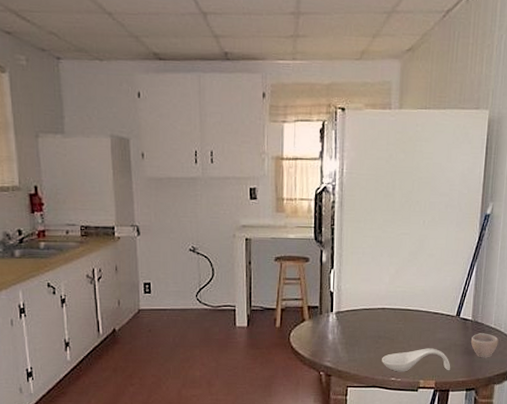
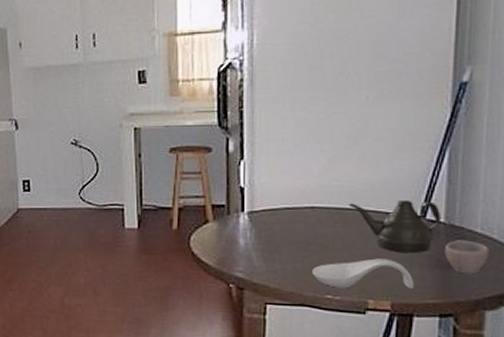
teapot: none [408,303,470,344] -> present [348,201,442,254]

